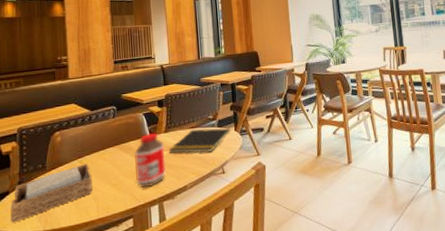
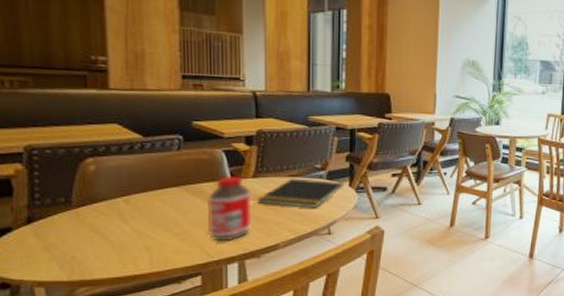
napkin holder: present [10,164,93,223] -> none [14,204,145,268]

